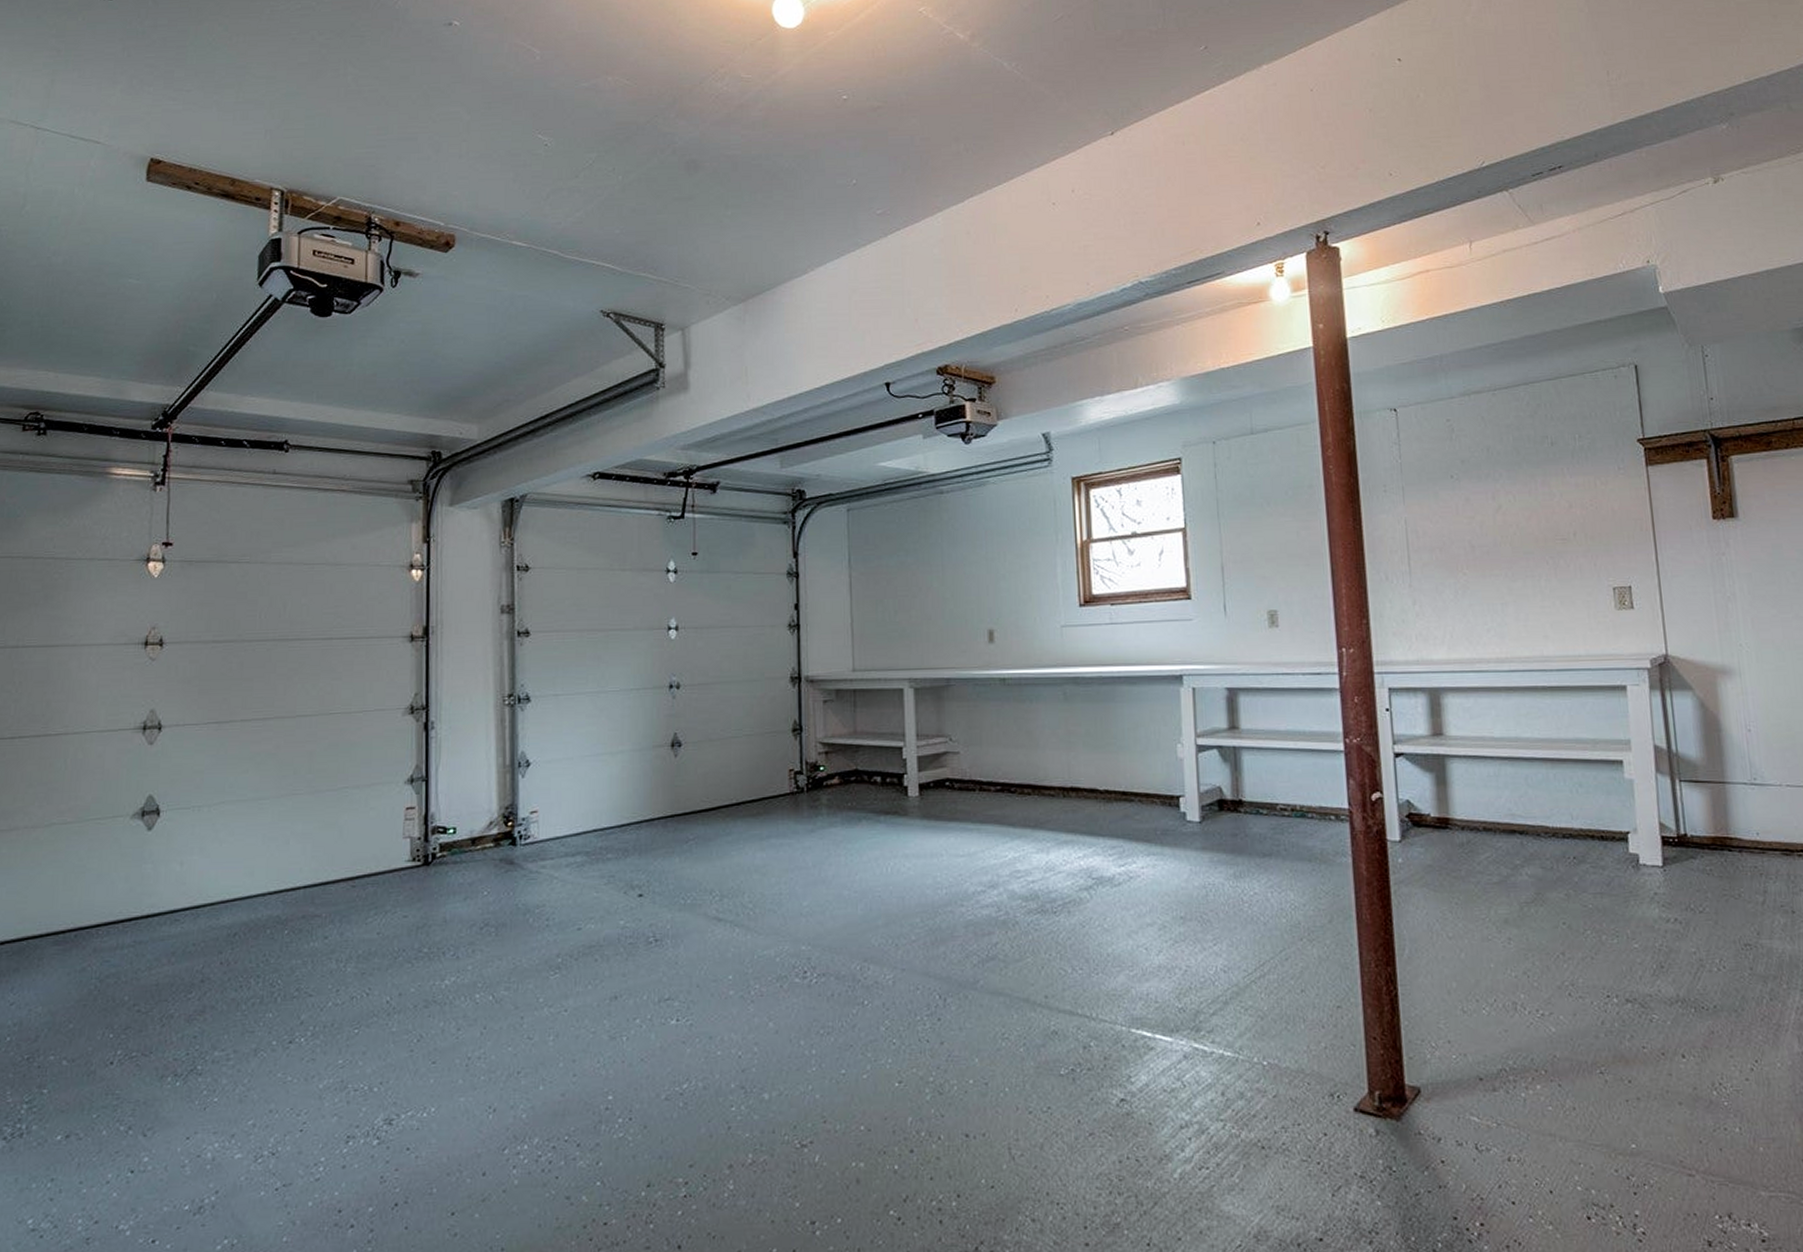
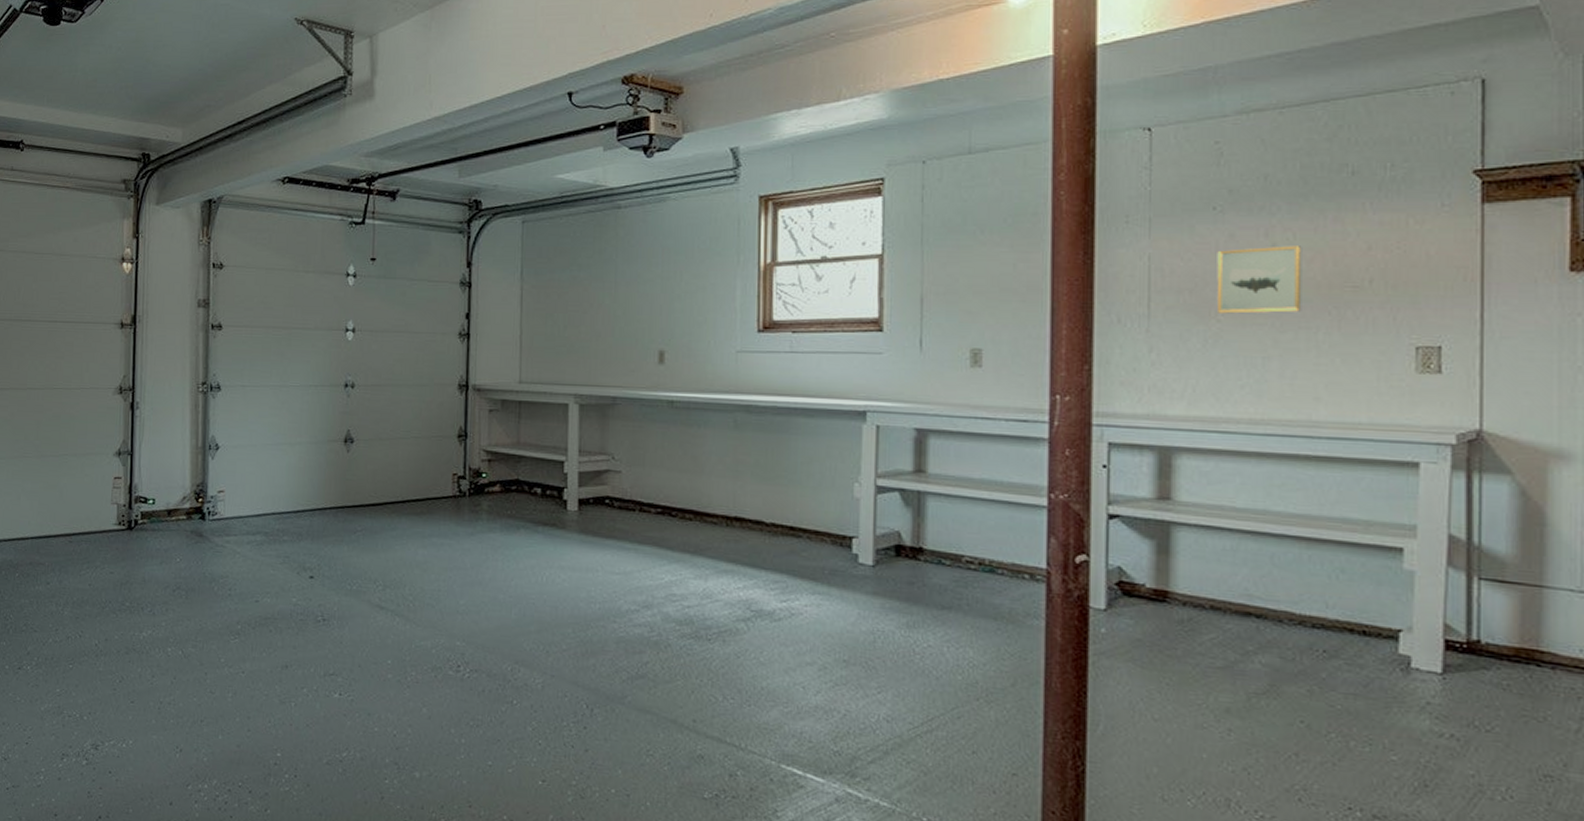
wall art: none [1457,506,1527,567] -> present [1216,245,1302,314]

